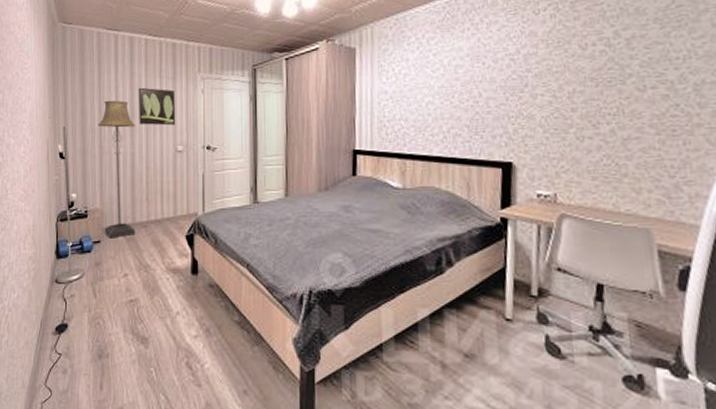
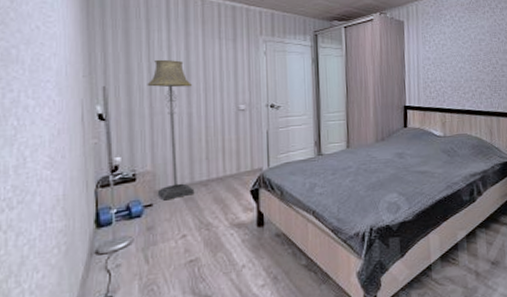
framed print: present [138,87,176,126] -> none [194,47,238,86]

